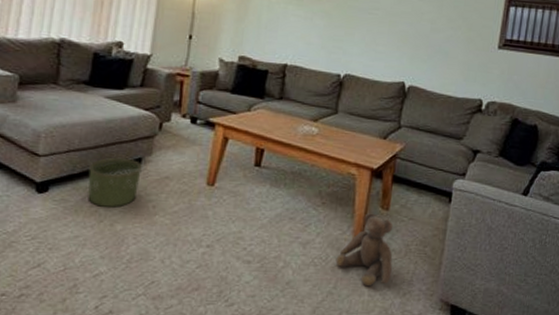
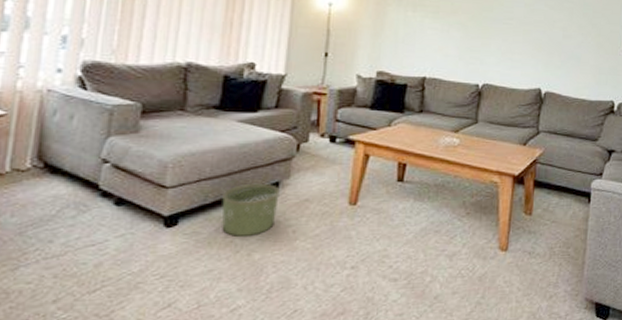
teddy bear: present [335,213,393,287] -> none [482,219,538,293]

